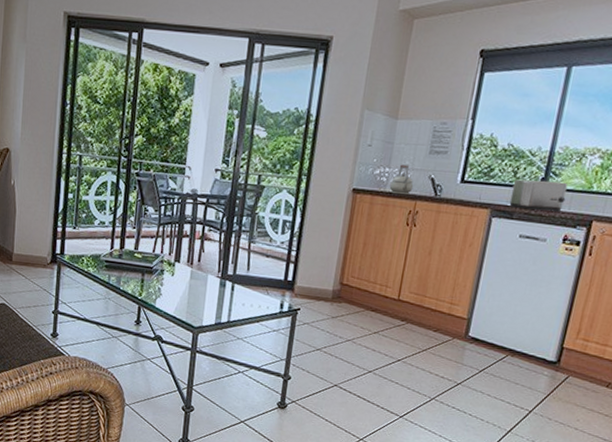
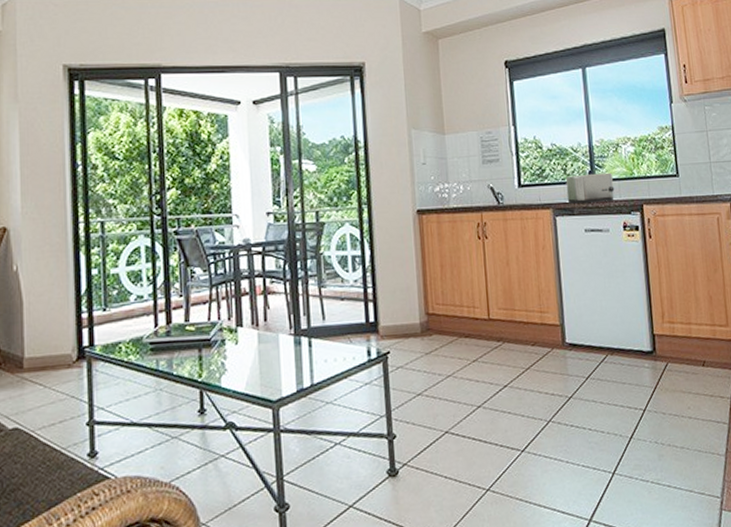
kettle: present [389,164,414,195] -> none [452,177,476,209]

